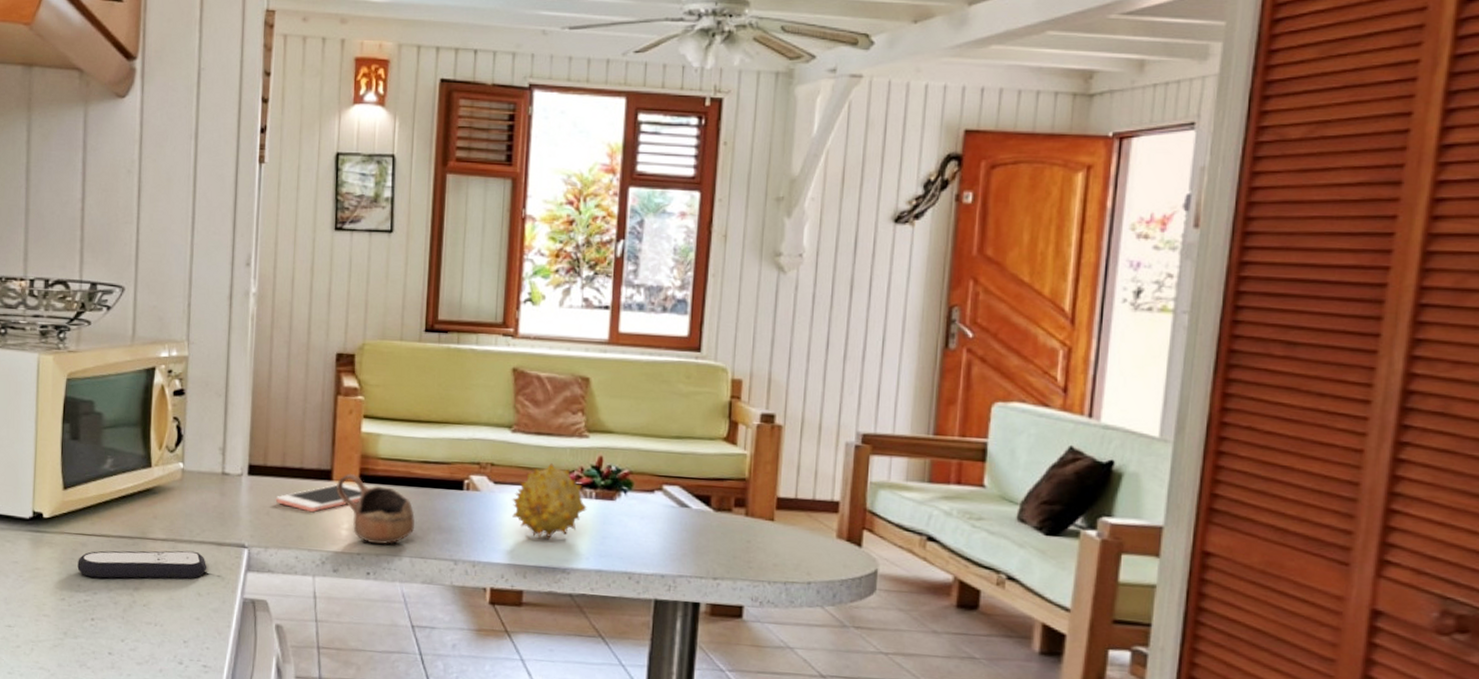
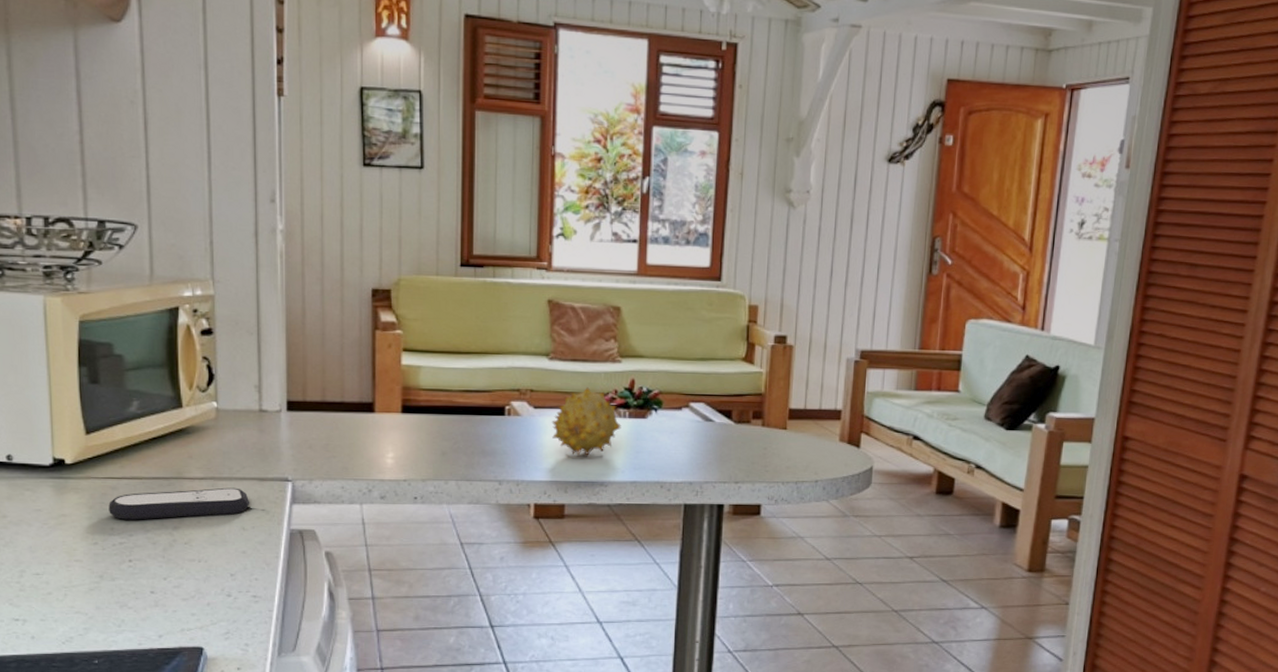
cell phone: present [275,484,362,513] -> none [317,415,405,444]
cup: present [336,473,415,545] -> none [379,404,458,471]

